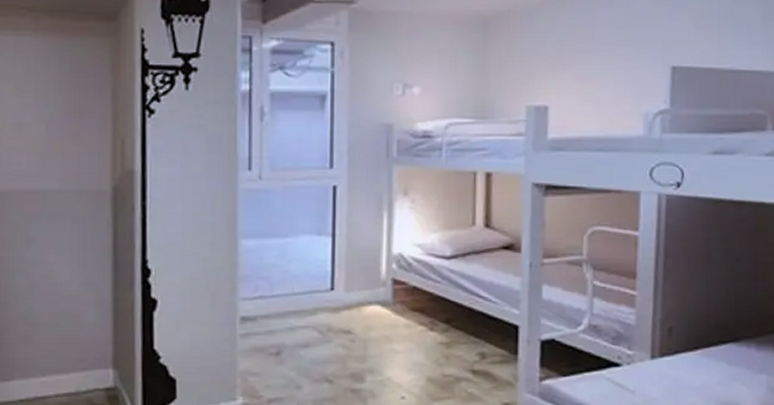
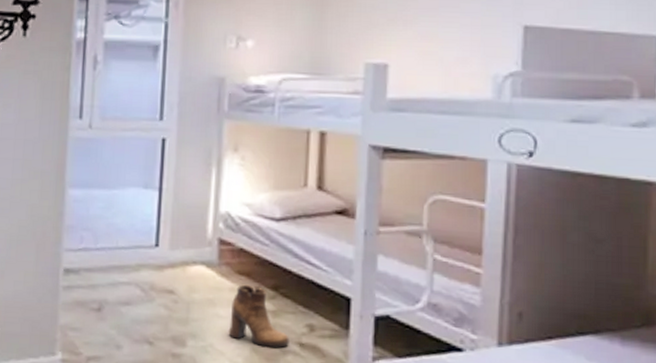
boot: none [405,320,464,377] -> present [228,284,290,349]

